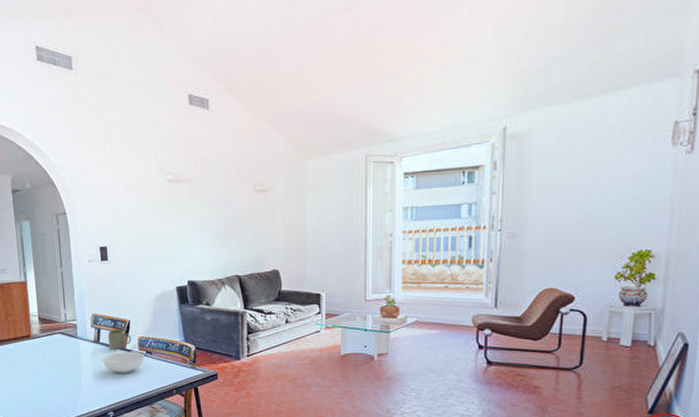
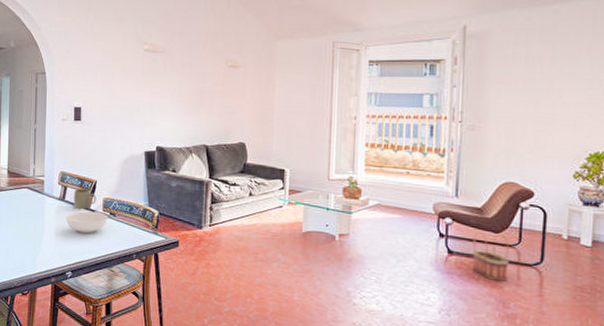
basket: none [511,341,549,387] -> present [471,232,510,282]

